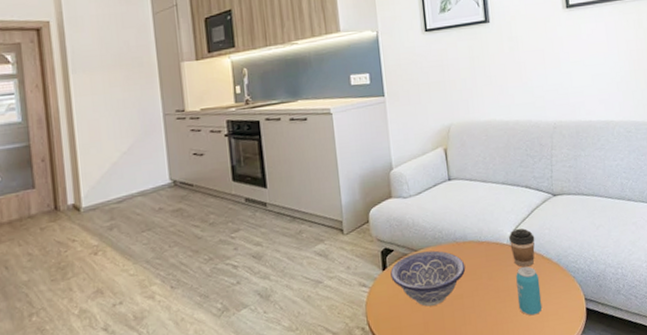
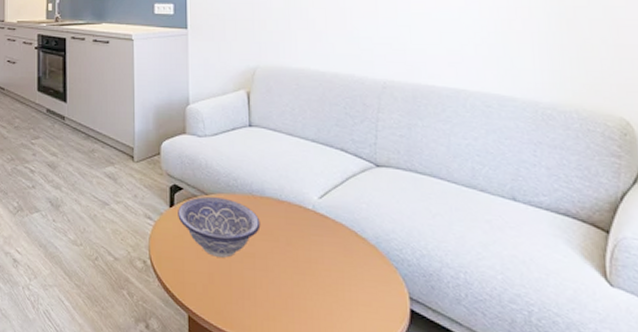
coffee cup: present [508,228,535,267] -> none [314,194,348,242]
beverage can: present [516,266,543,316] -> none [321,239,352,300]

